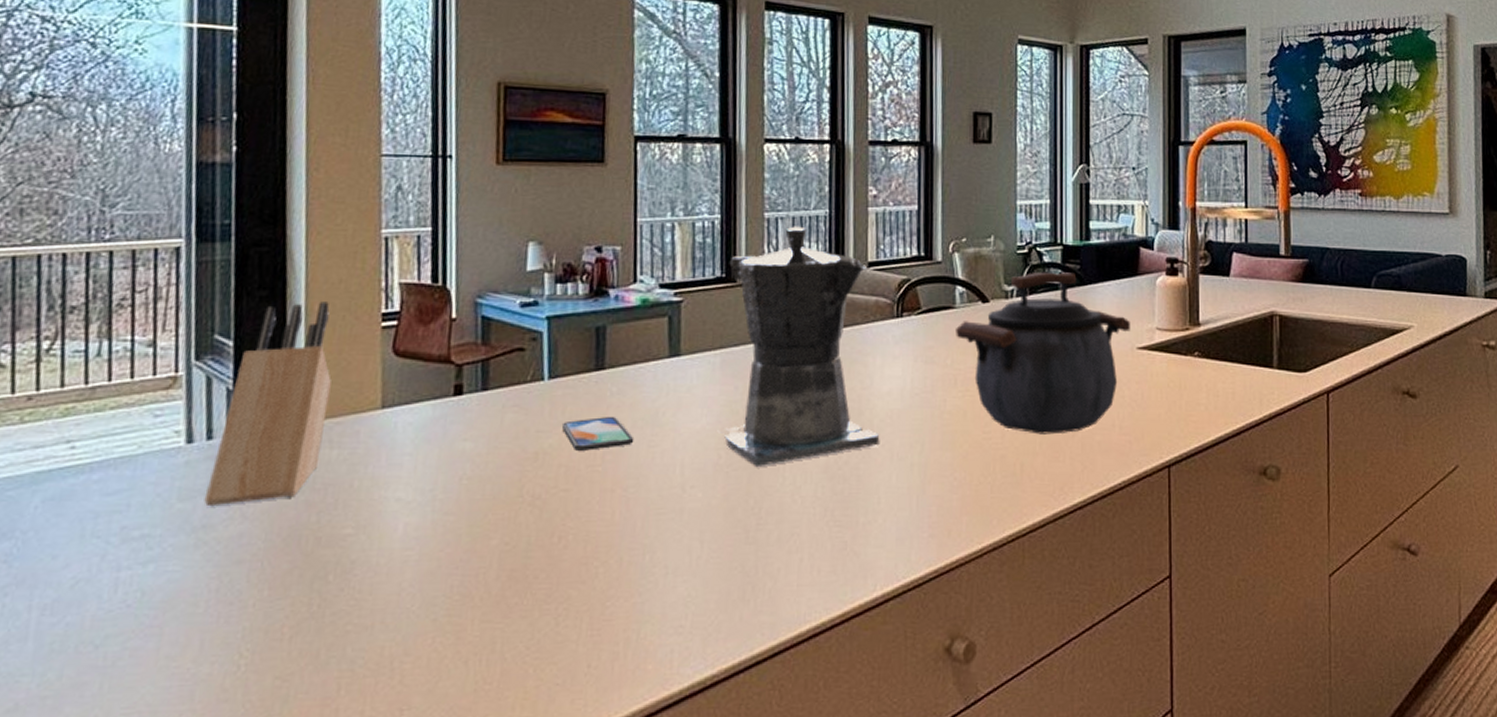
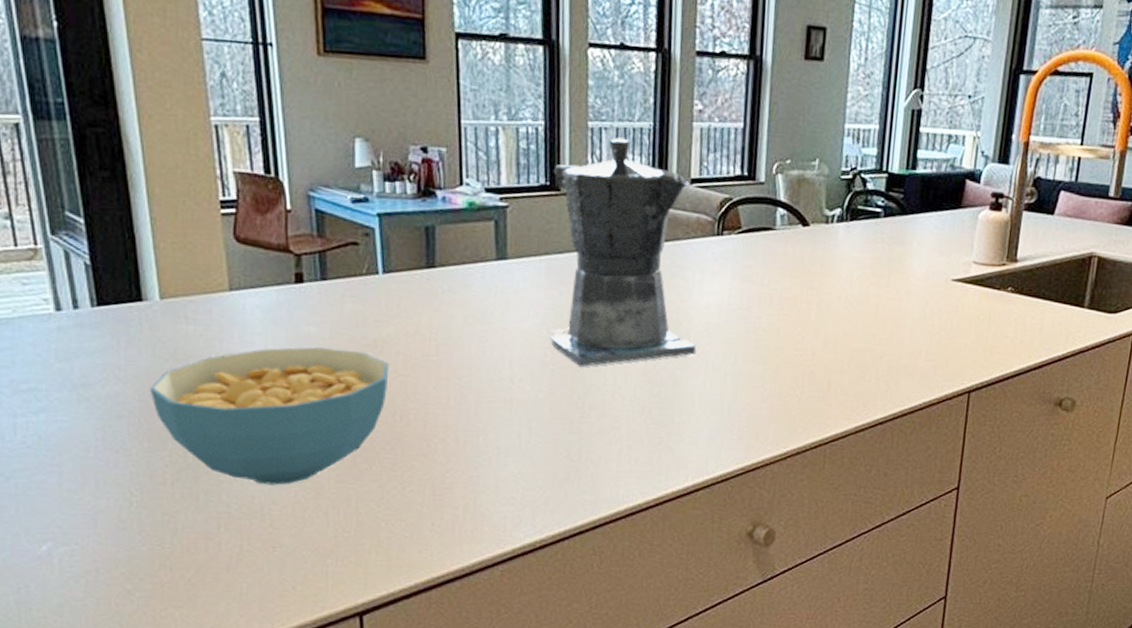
knife block: present [204,302,332,507] -> none [79,185,180,368]
cereal bowl: none [278,465,550,632] -> present [149,347,390,485]
smartphone: present [561,416,633,451] -> none [397,311,465,342]
kettle: present [956,272,1130,435] -> none [774,199,948,356]

